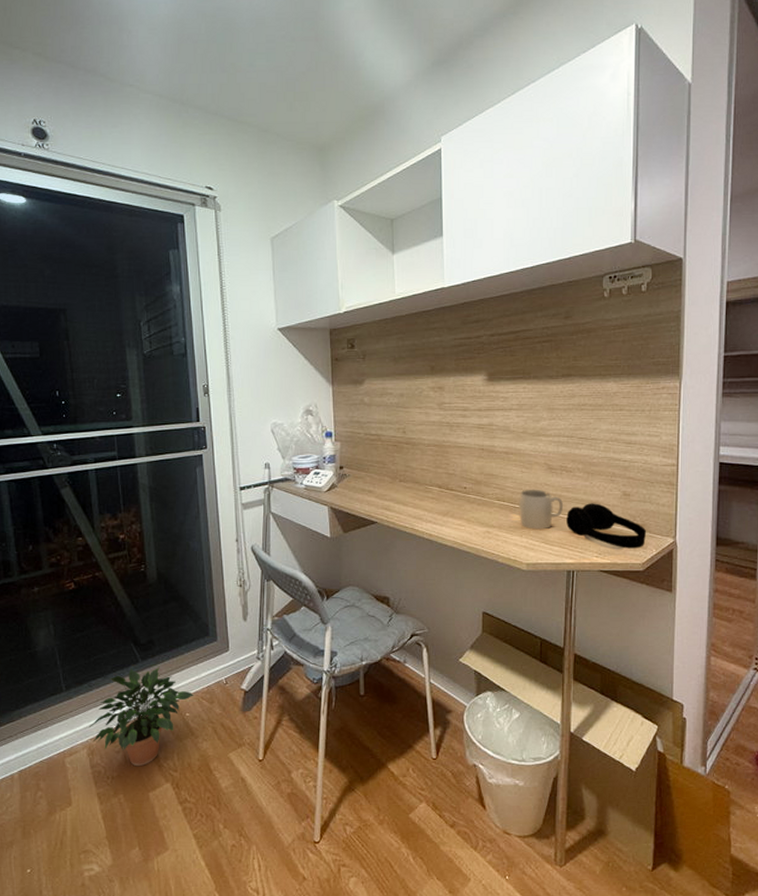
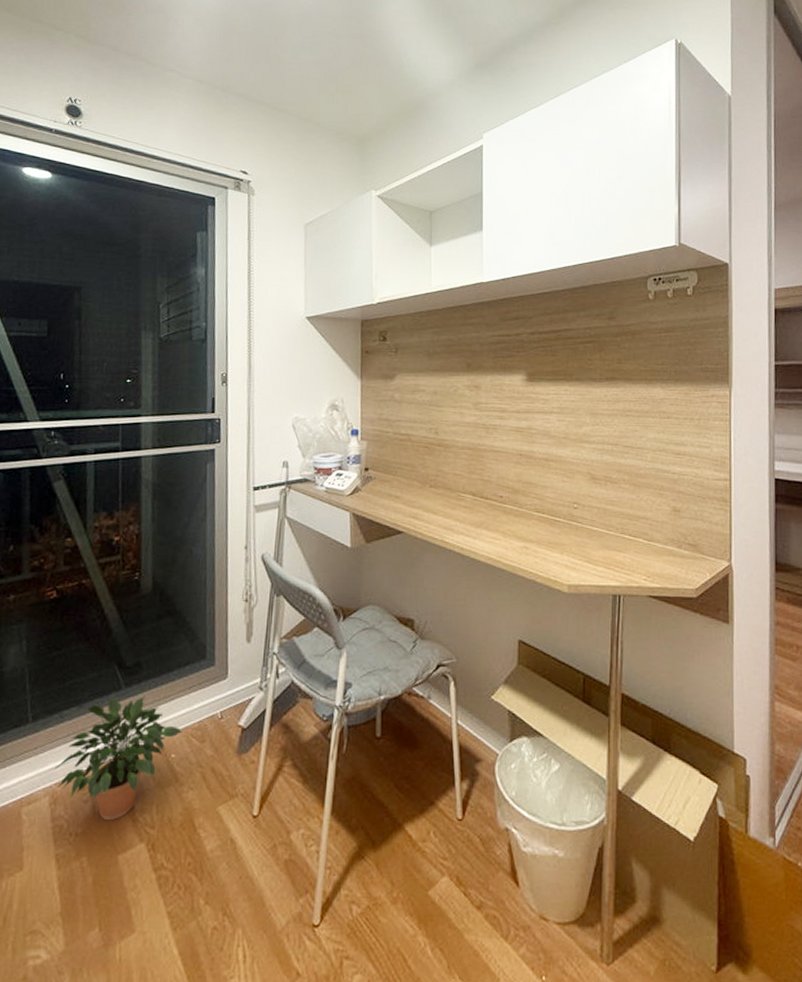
mug: present [519,489,563,530] -> none [560,500,608,547]
headphones: present [566,503,647,549] -> none [612,518,700,572]

